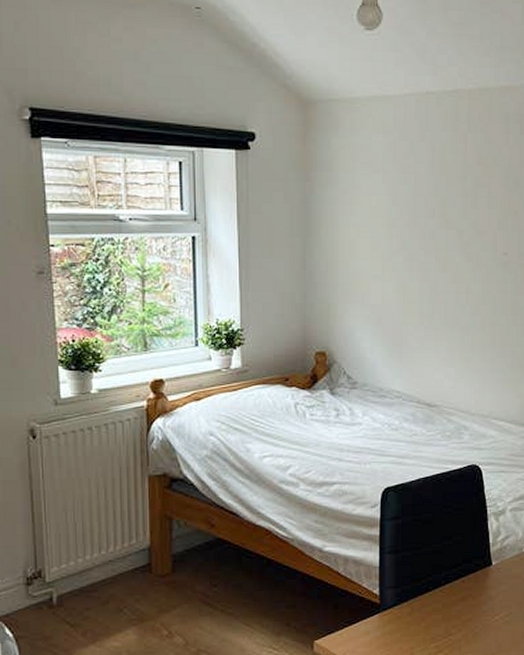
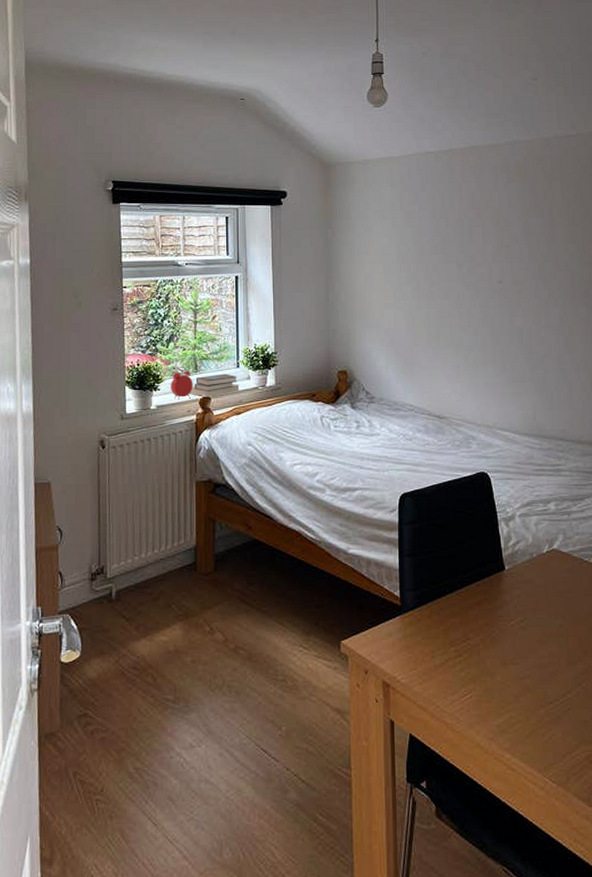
alarm clock: none [114,343,142,383] -> present [170,366,193,400]
books: none [138,353,199,380] -> present [189,373,240,397]

